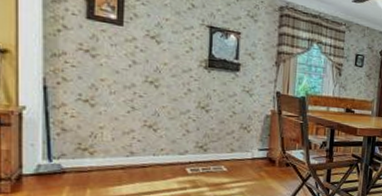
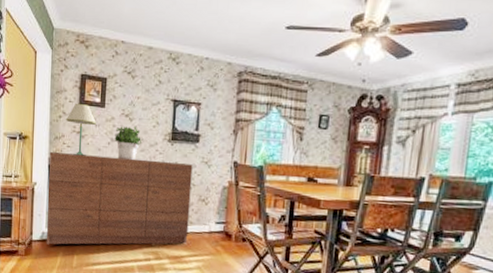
dresser: none [44,71,233,179] -> present [46,152,193,245]
table lamp: none [67,17,113,78] -> present [65,103,97,156]
potted plant: none [137,48,175,86] -> present [114,126,144,160]

